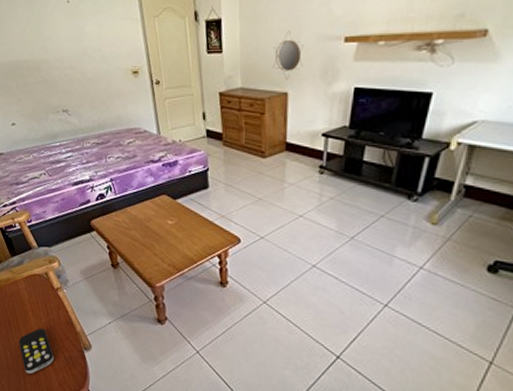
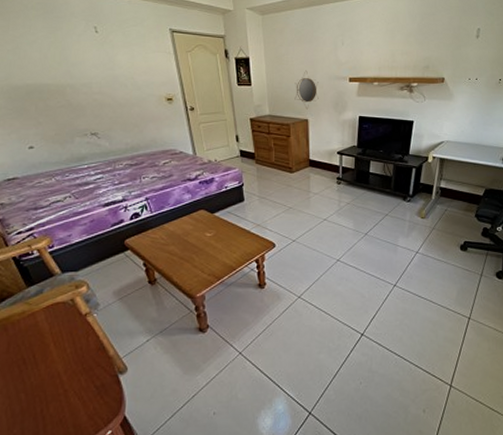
remote control: present [18,328,54,374] -> none [35,359,82,413]

